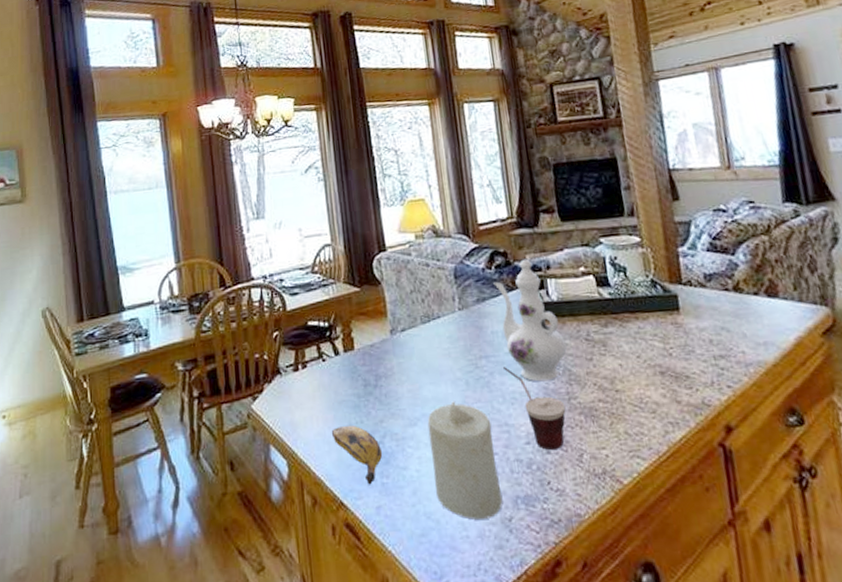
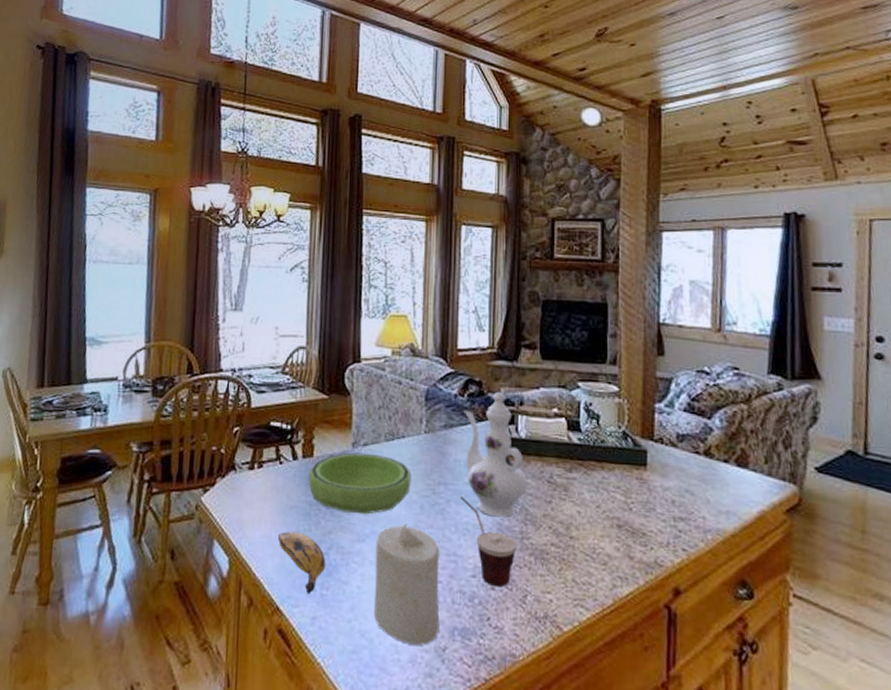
bowl: none [352,338,454,399] -> present [308,452,412,515]

